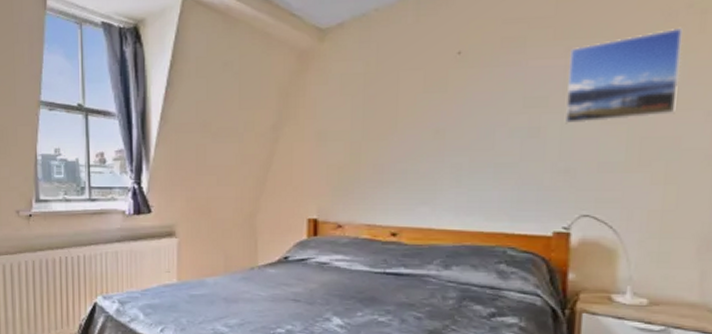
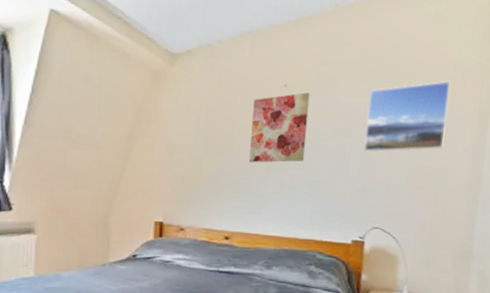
wall art: none [418,59,492,146] -> present [249,92,310,163]

